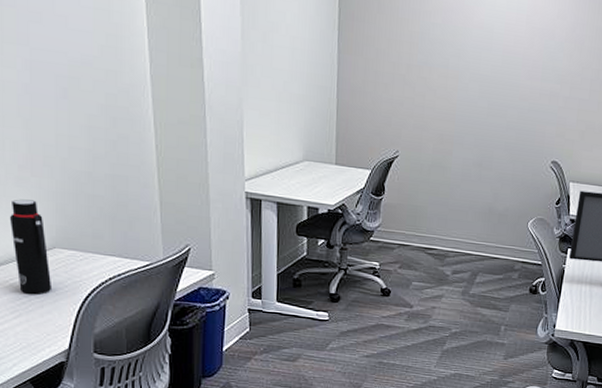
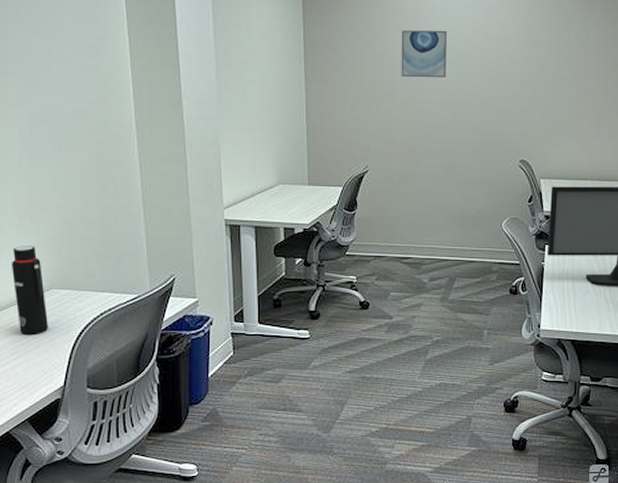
wall art: none [439,10,491,67] -> present [401,30,448,78]

